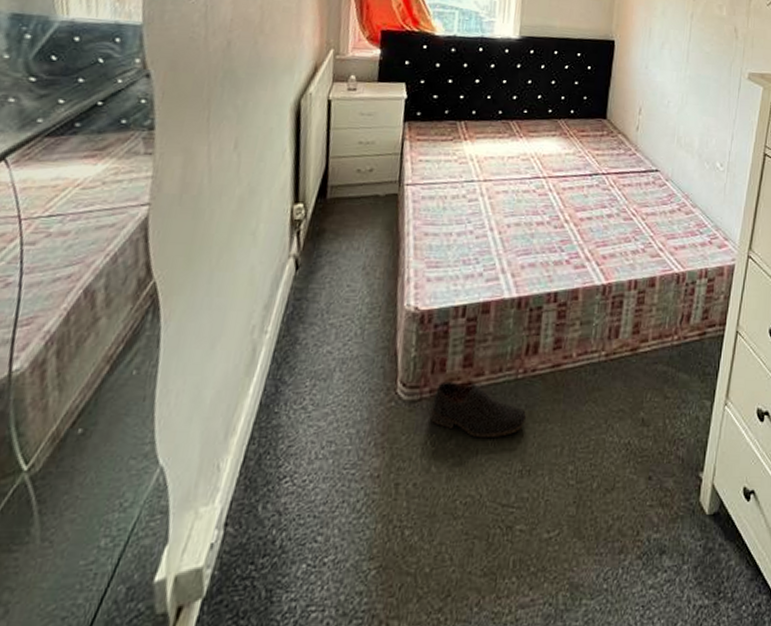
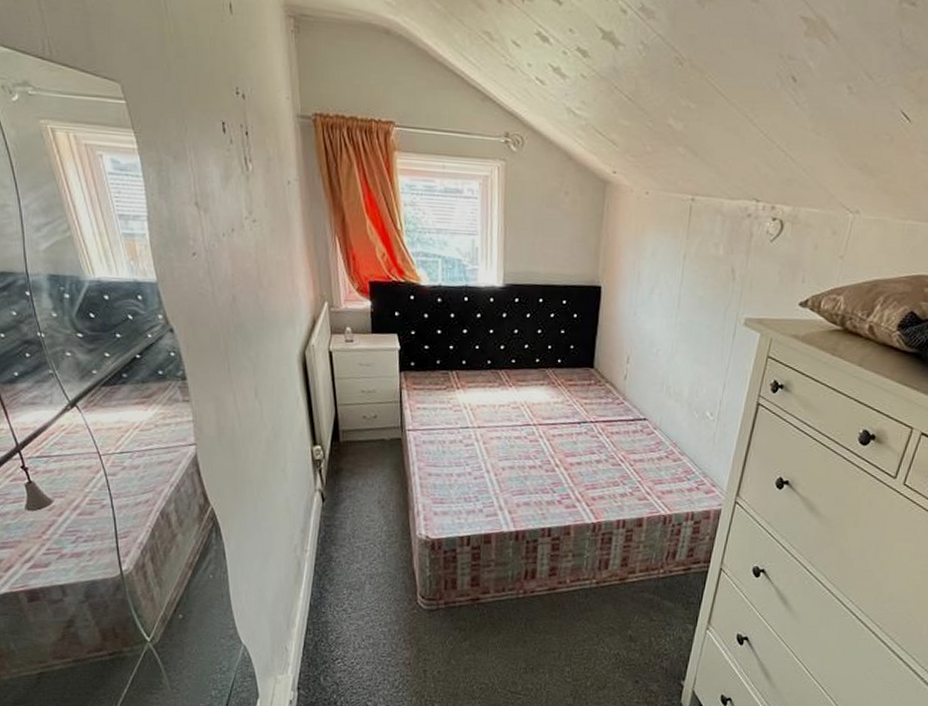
shoe: present [429,381,527,438] -> none [446,596,528,642]

